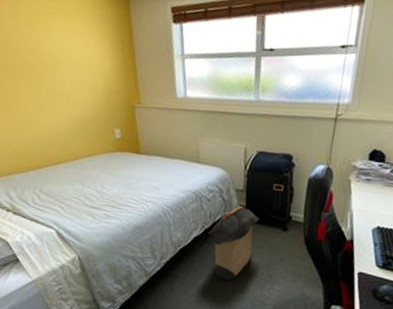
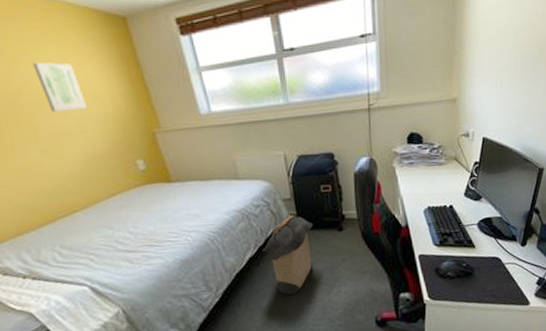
wall art: none [47,30,83,77] -> present [32,62,87,112]

